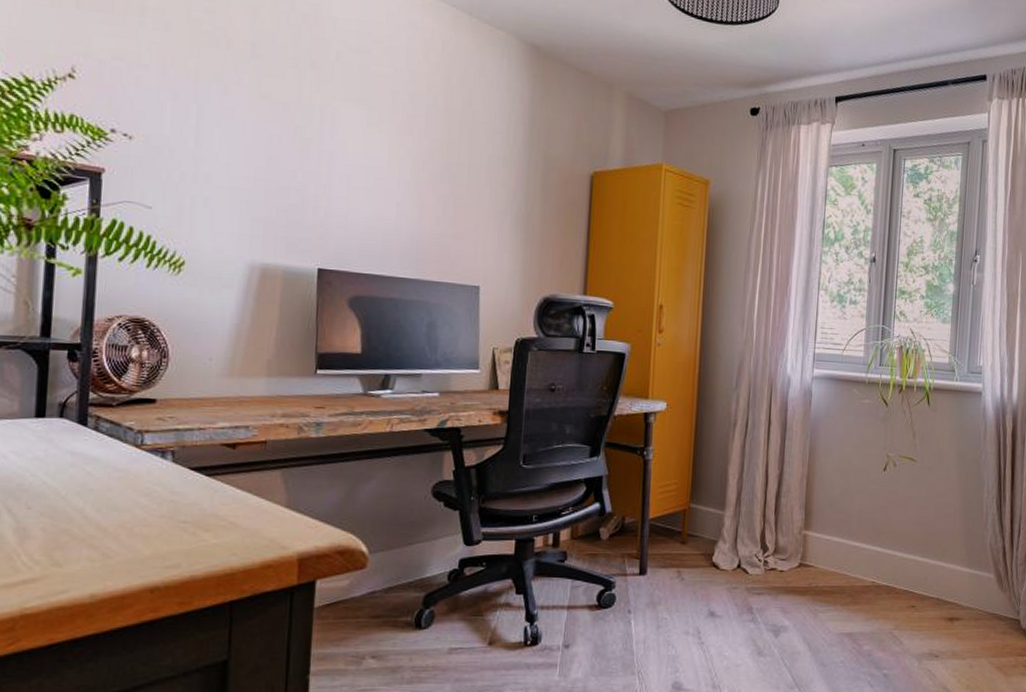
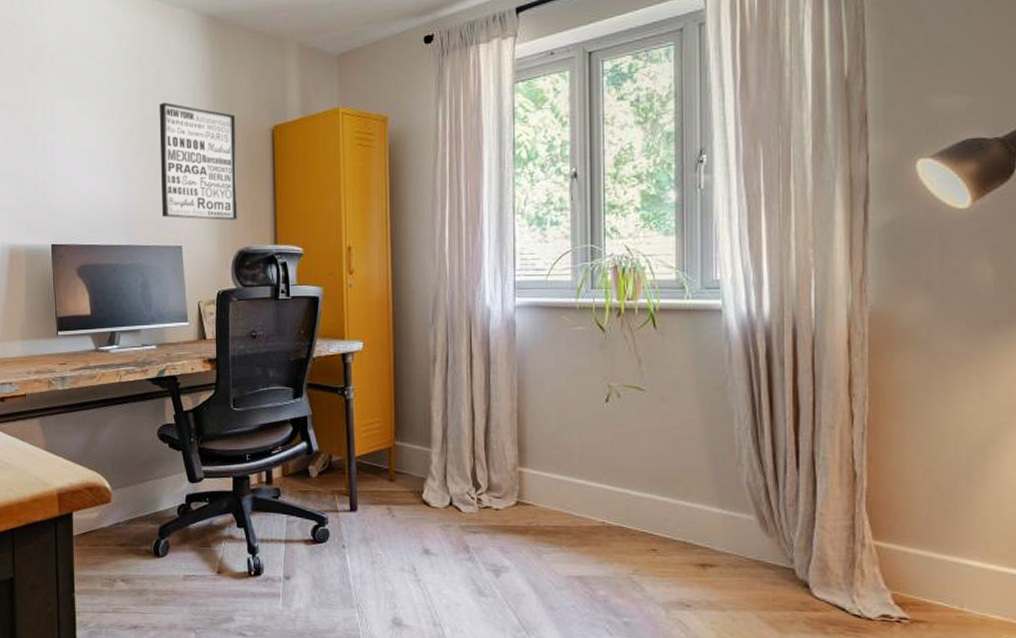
wall art: none [460,127,552,265] -> present [159,102,238,221]

